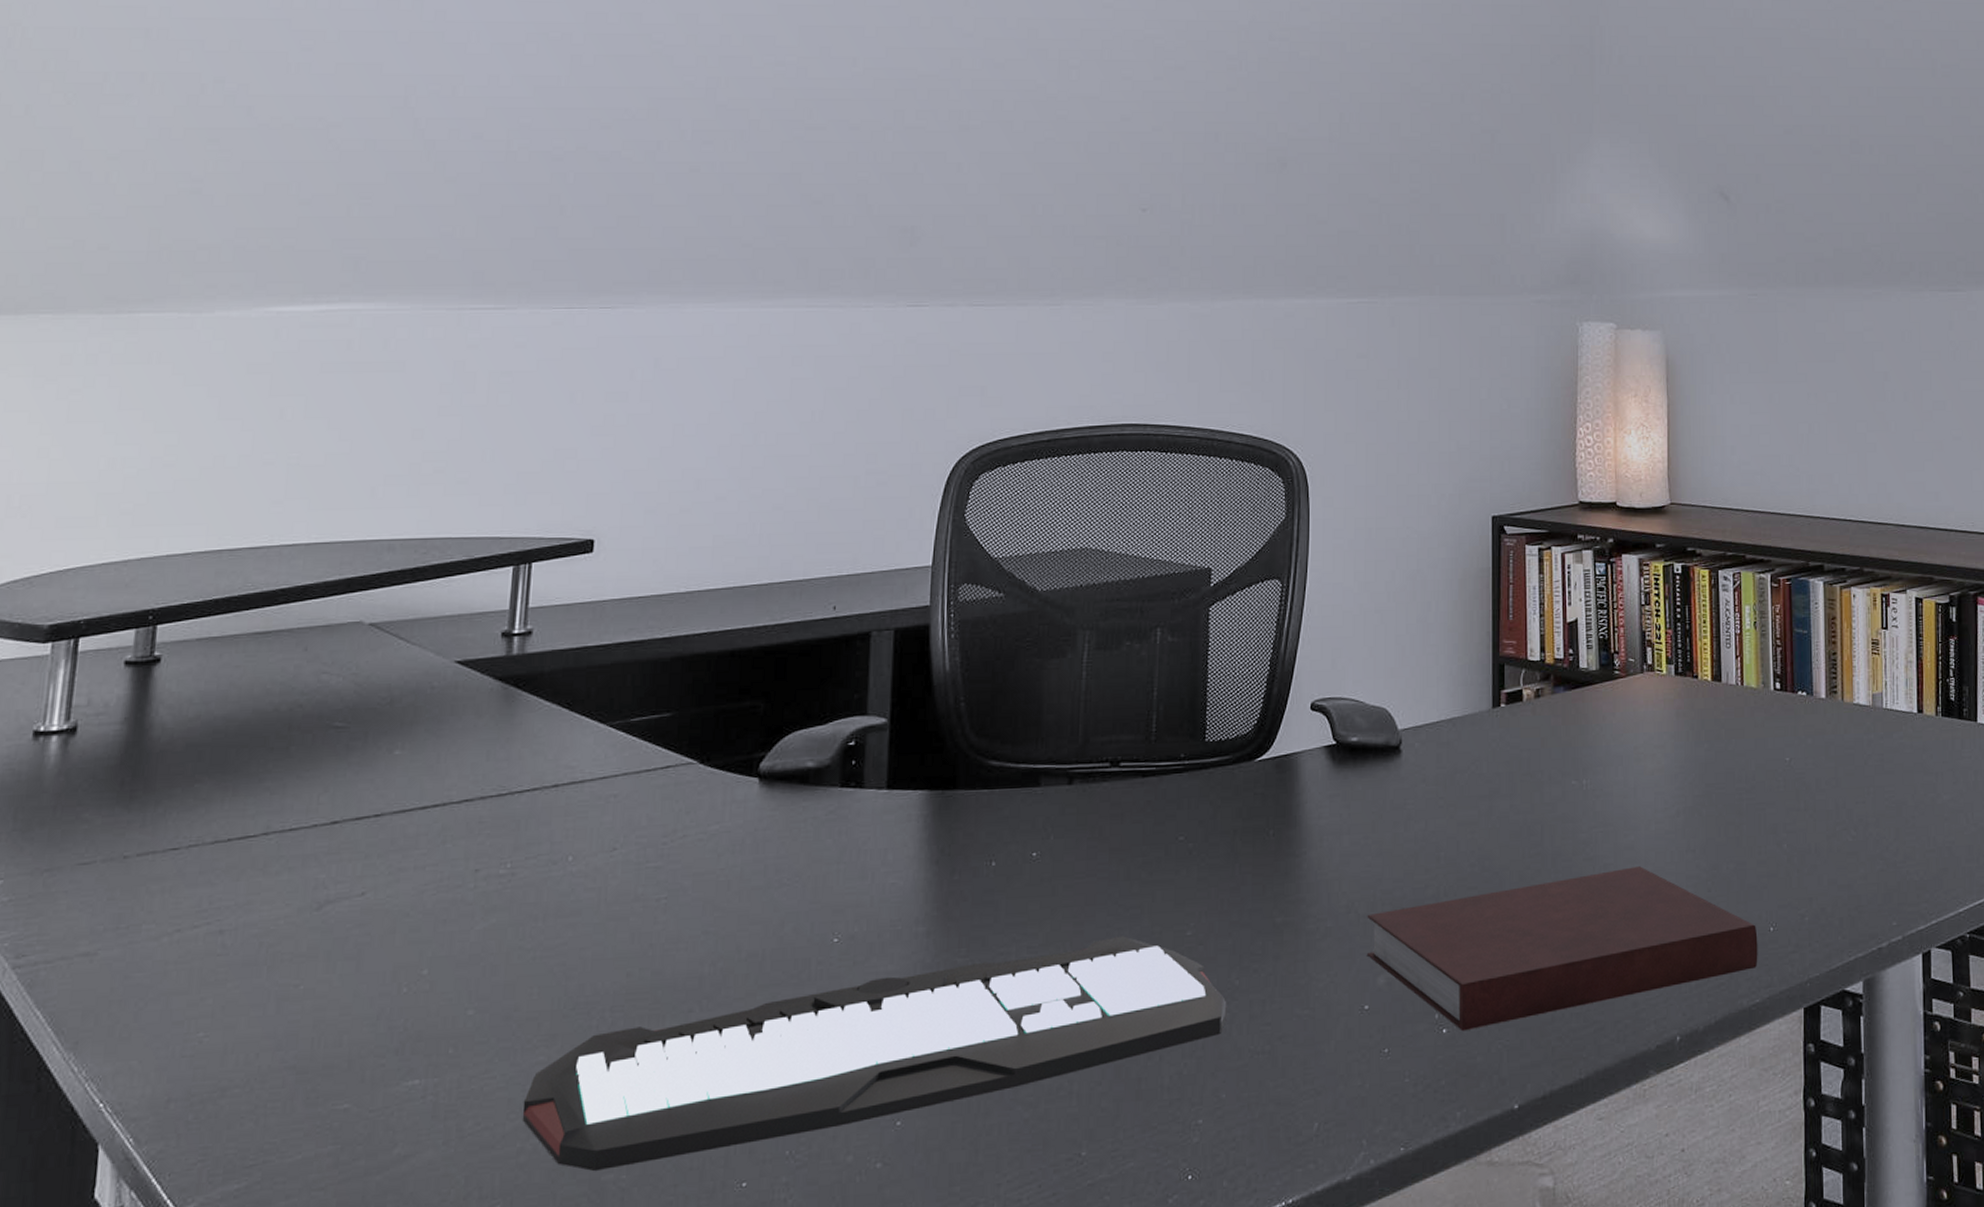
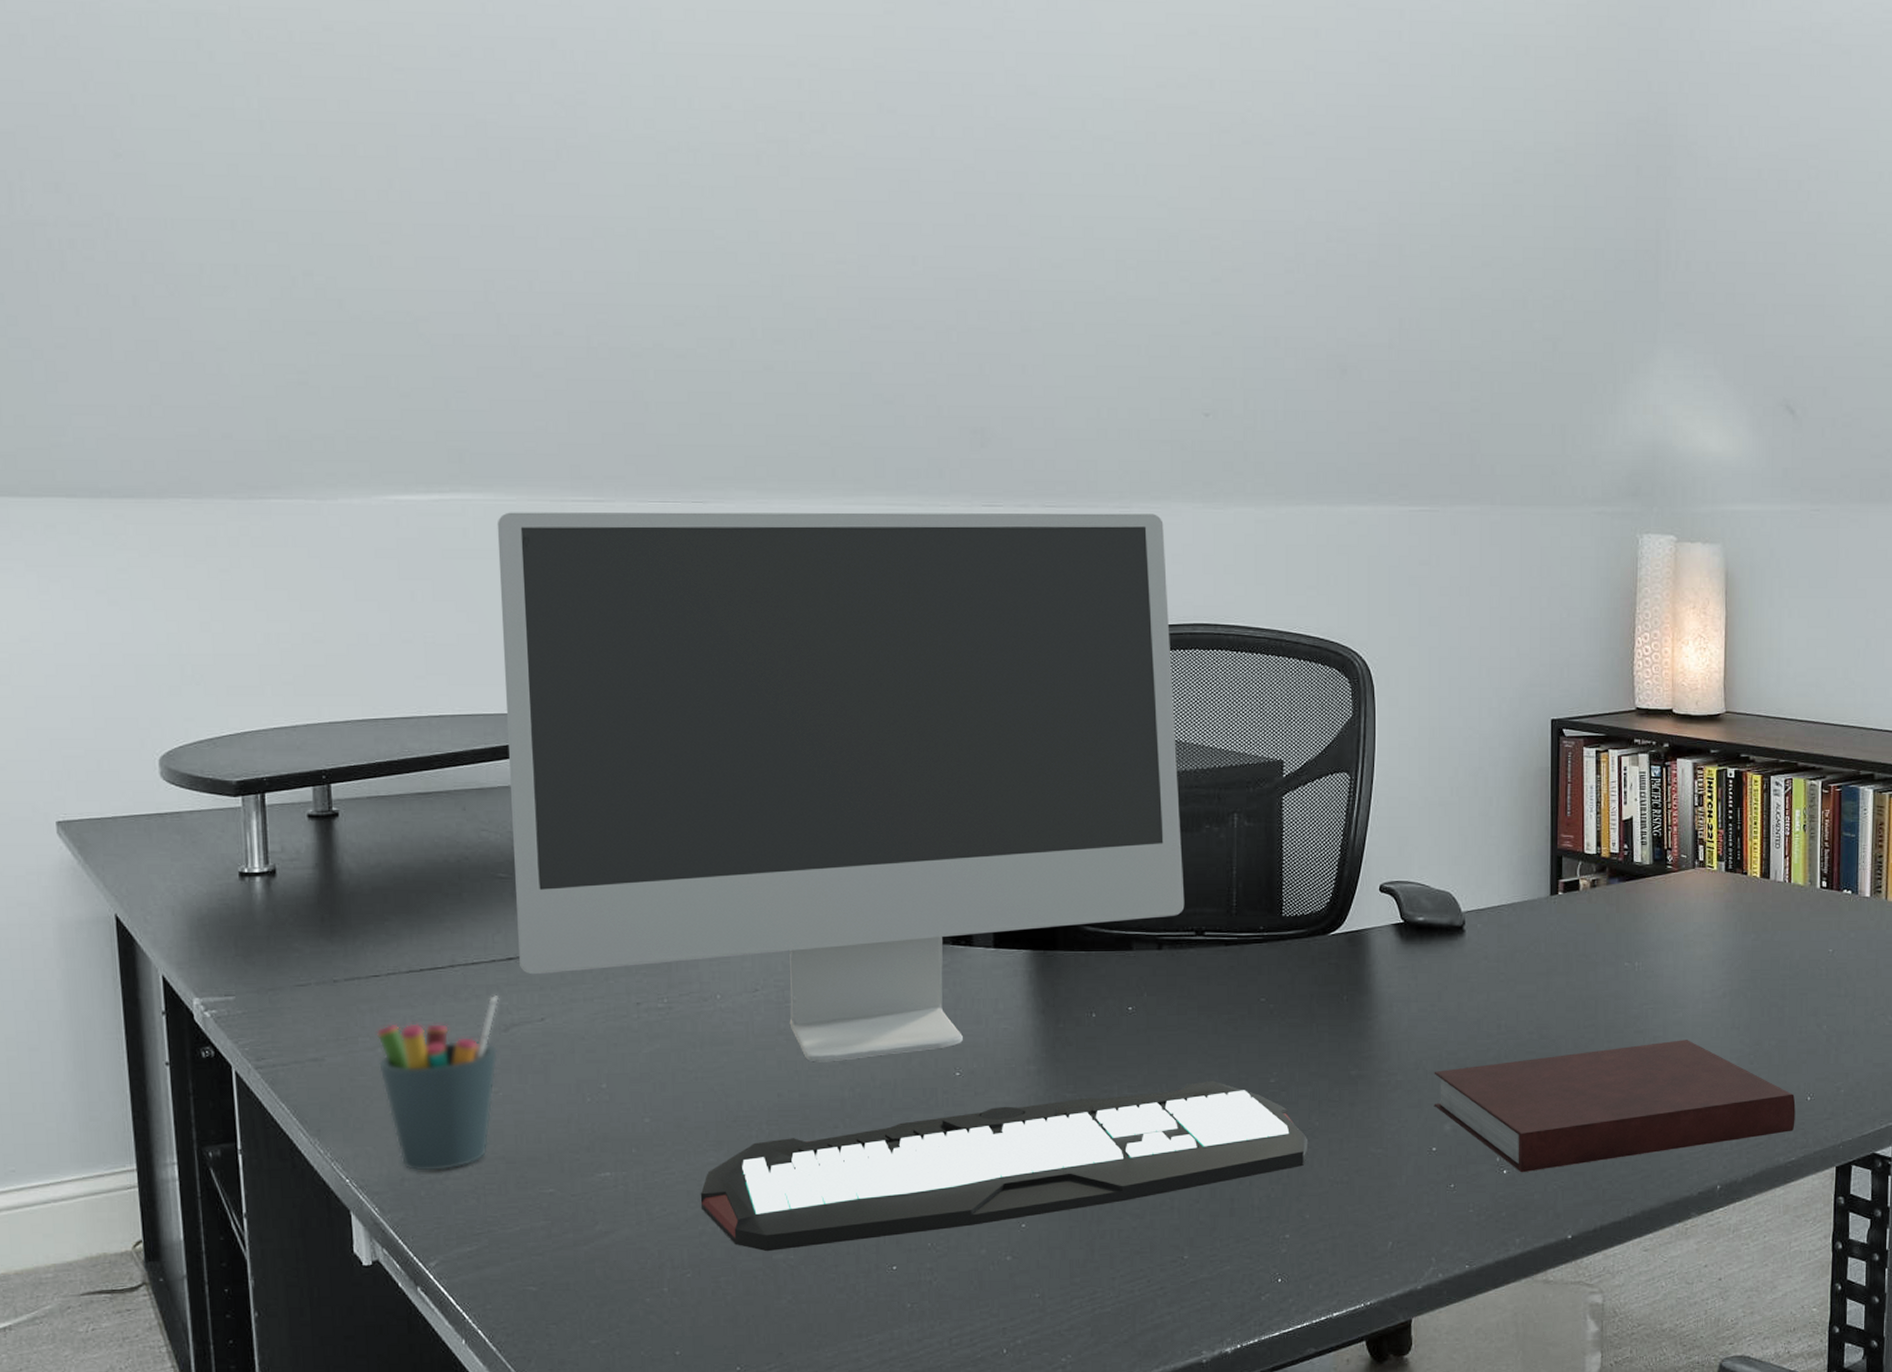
pen holder: none [160,866,316,1090] -> present [376,994,500,1172]
computer monitor: none [345,311,1100,933] -> present [497,512,1185,1062]

